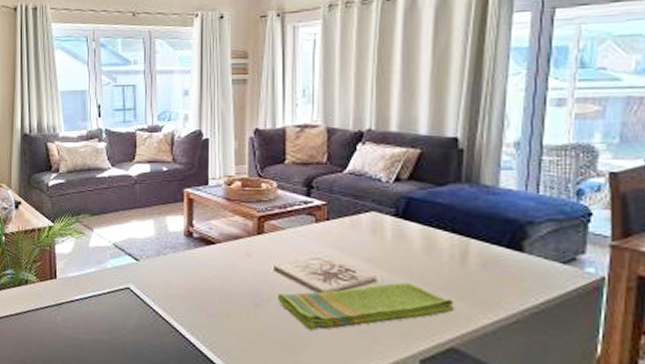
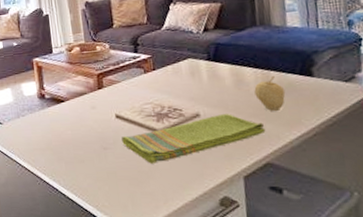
fruit: none [447,244,486,287] -> present [254,75,286,111]

